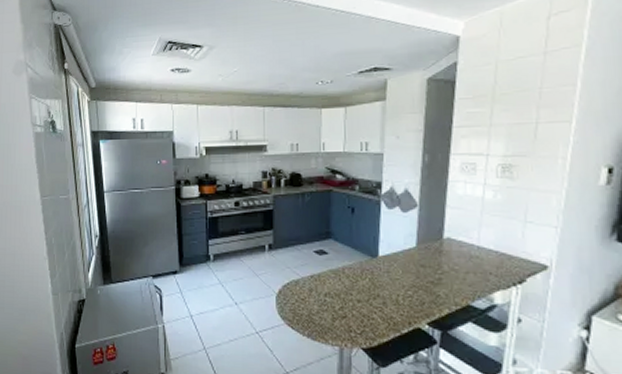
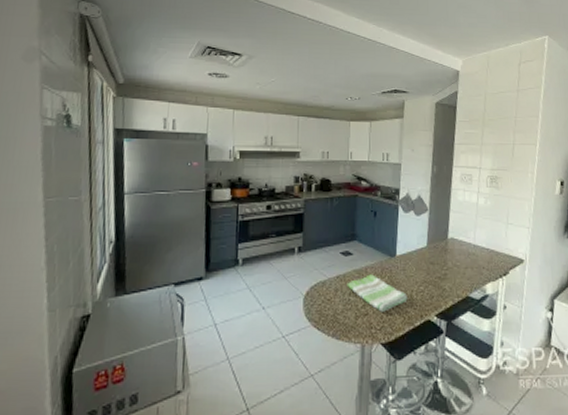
dish towel: none [322,275,393,316] -> present [347,274,408,312]

